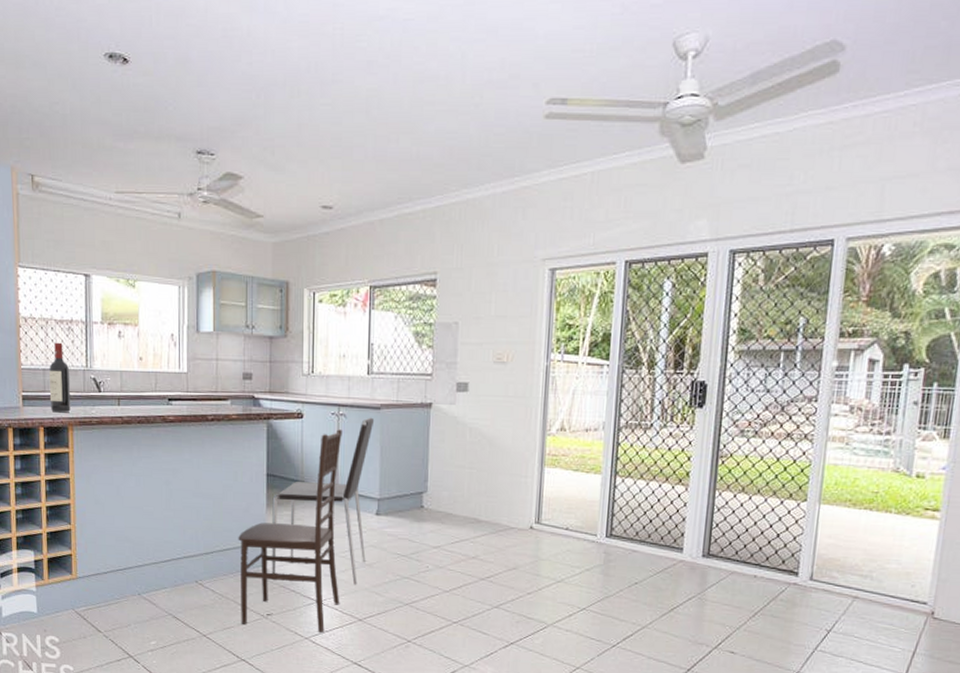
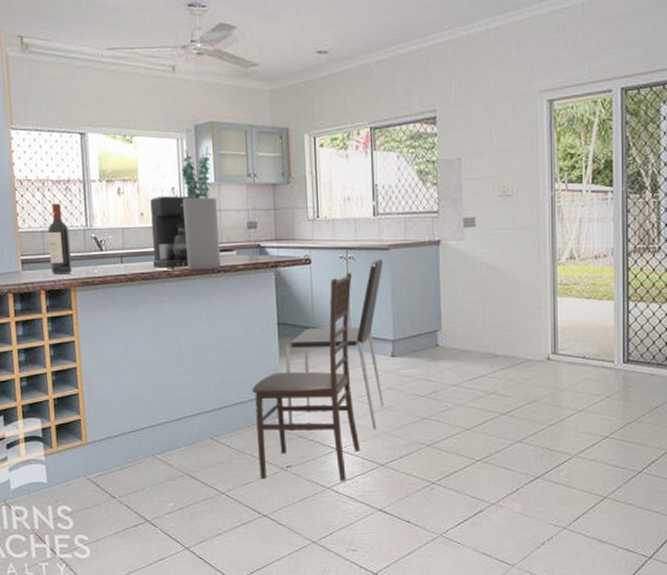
coffee maker: none [148,342,198,415] -> present [150,196,200,269]
vase: none [181,295,216,420] -> present [182,146,222,273]

